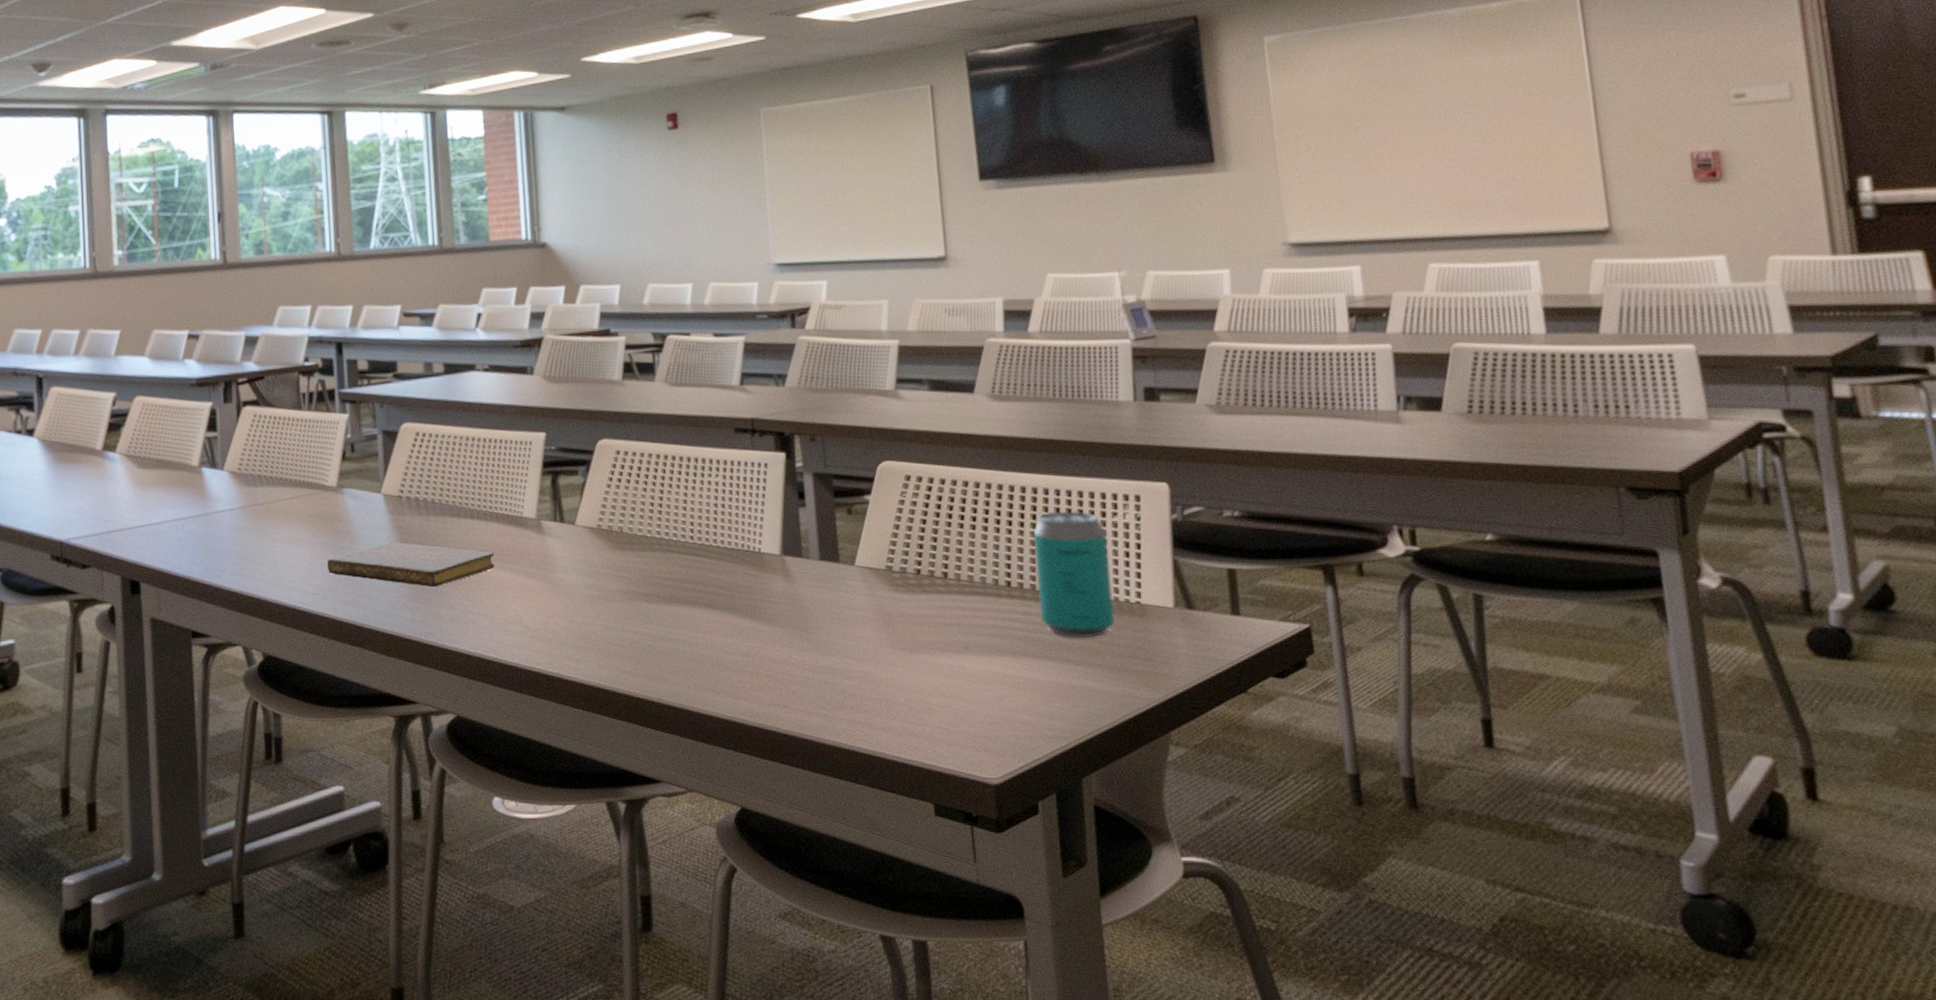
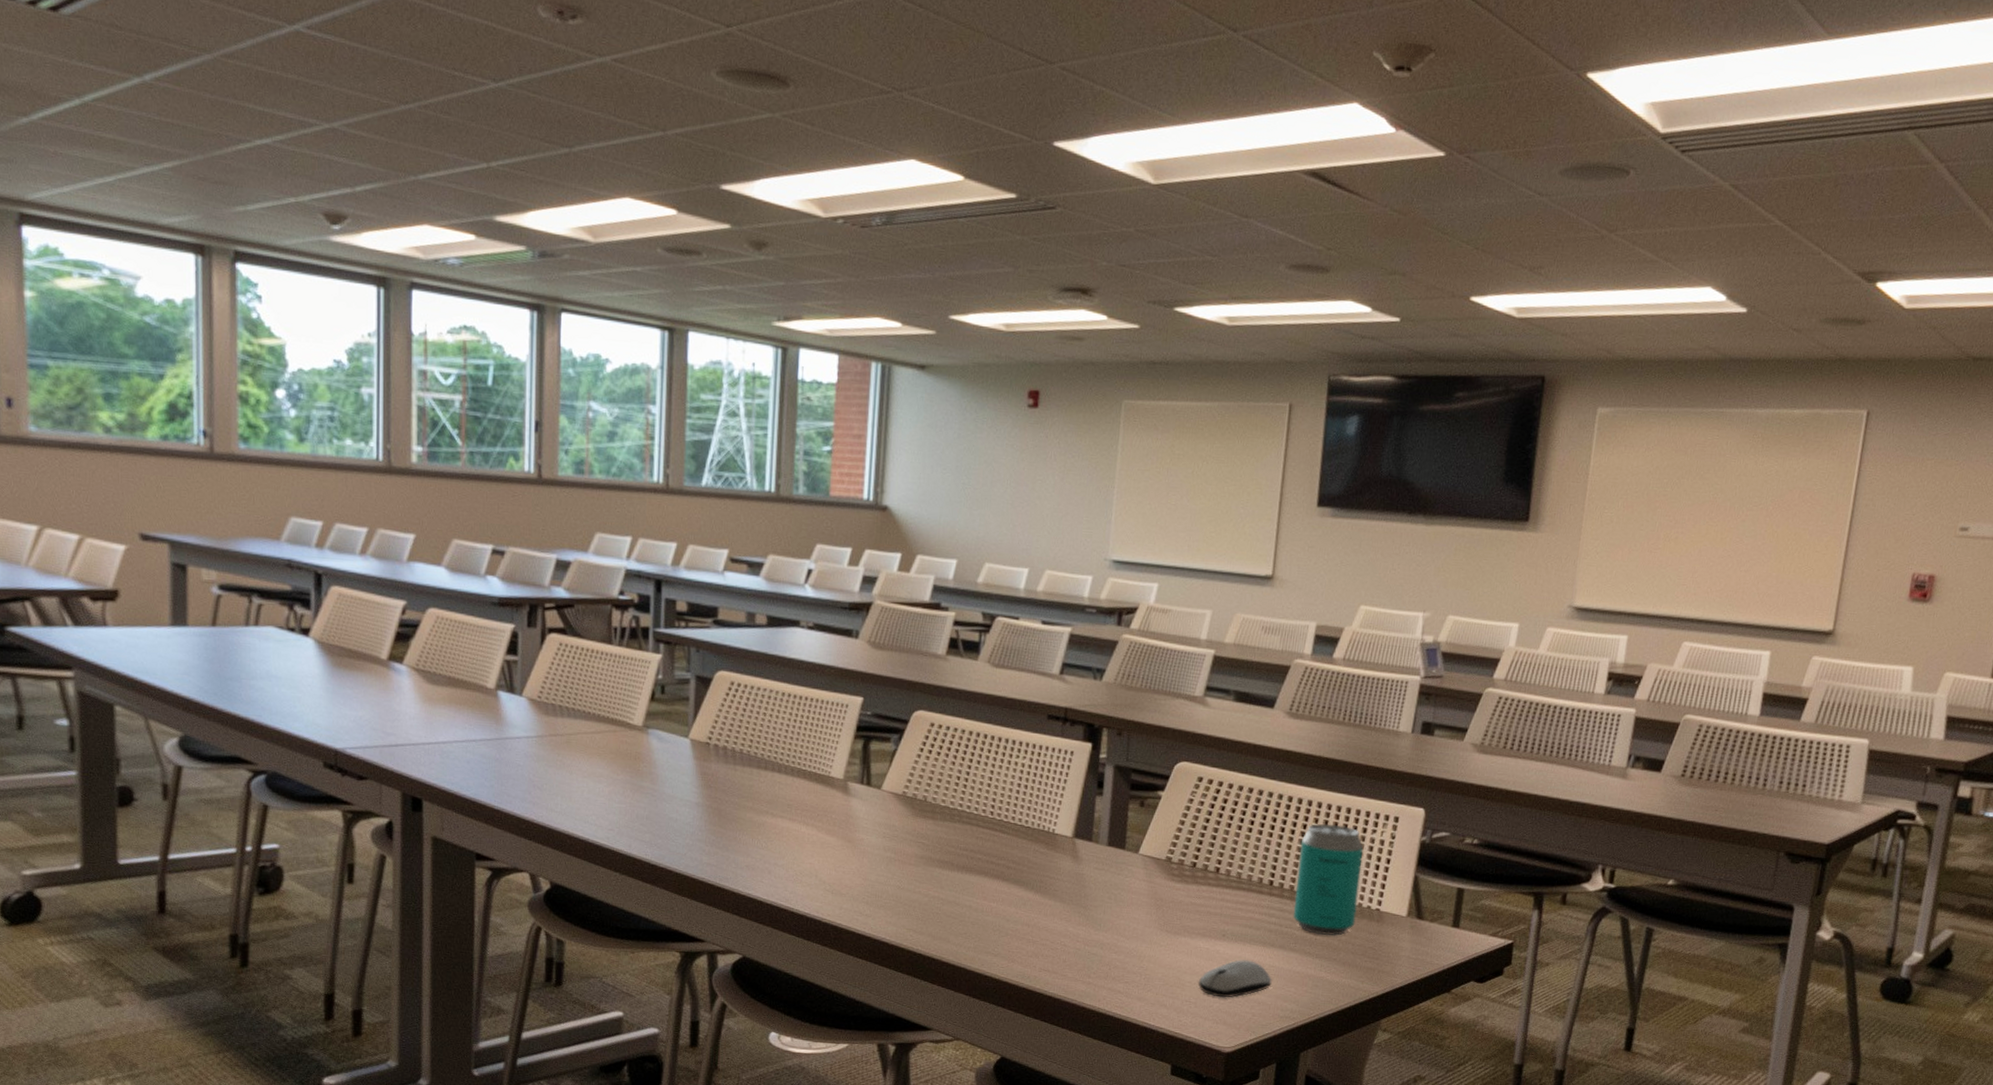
notebook: present [328,542,495,588] -> none [626,787,798,835]
computer mouse: none [946,673,1032,720] -> present [1198,959,1272,998]

